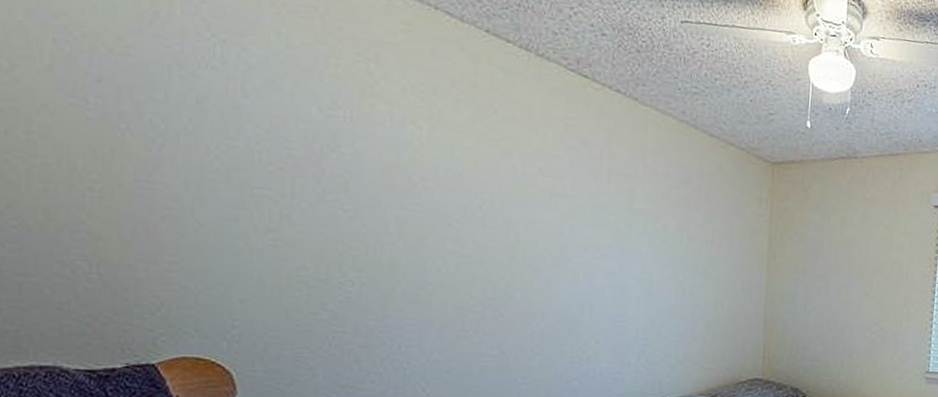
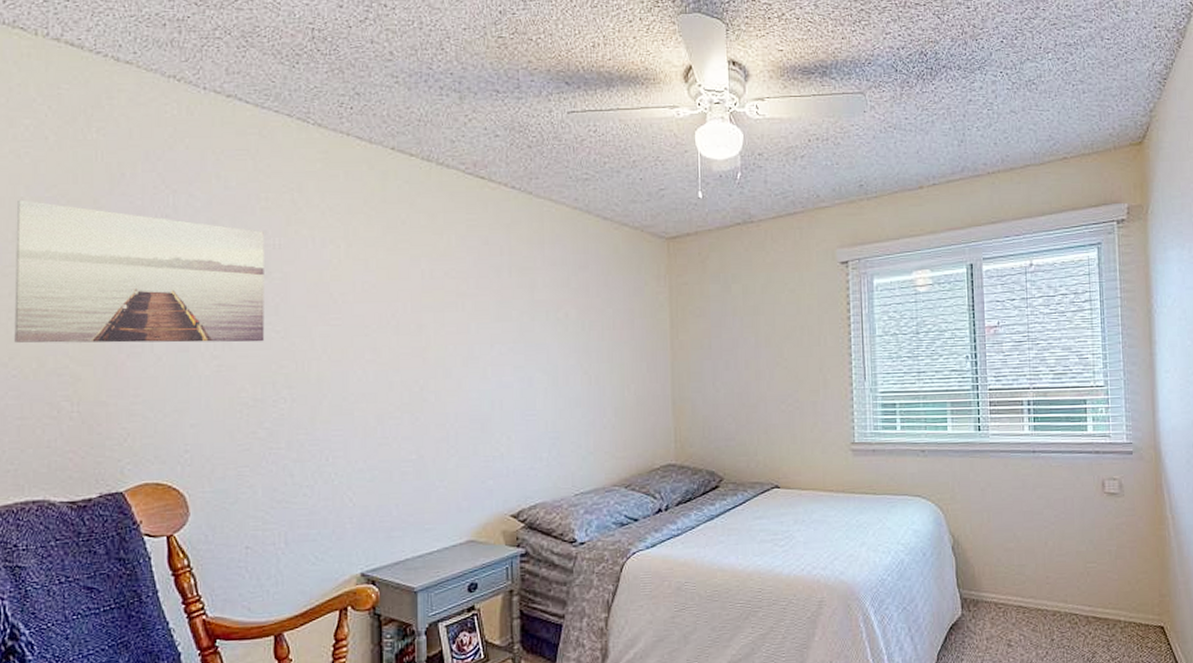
wall art: none [12,23,334,220] -> present [14,199,265,343]

